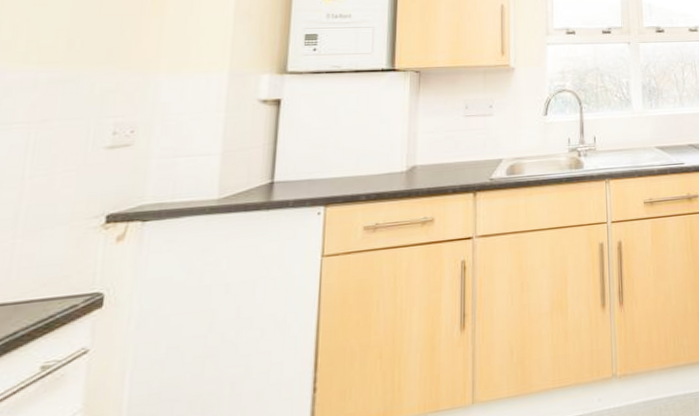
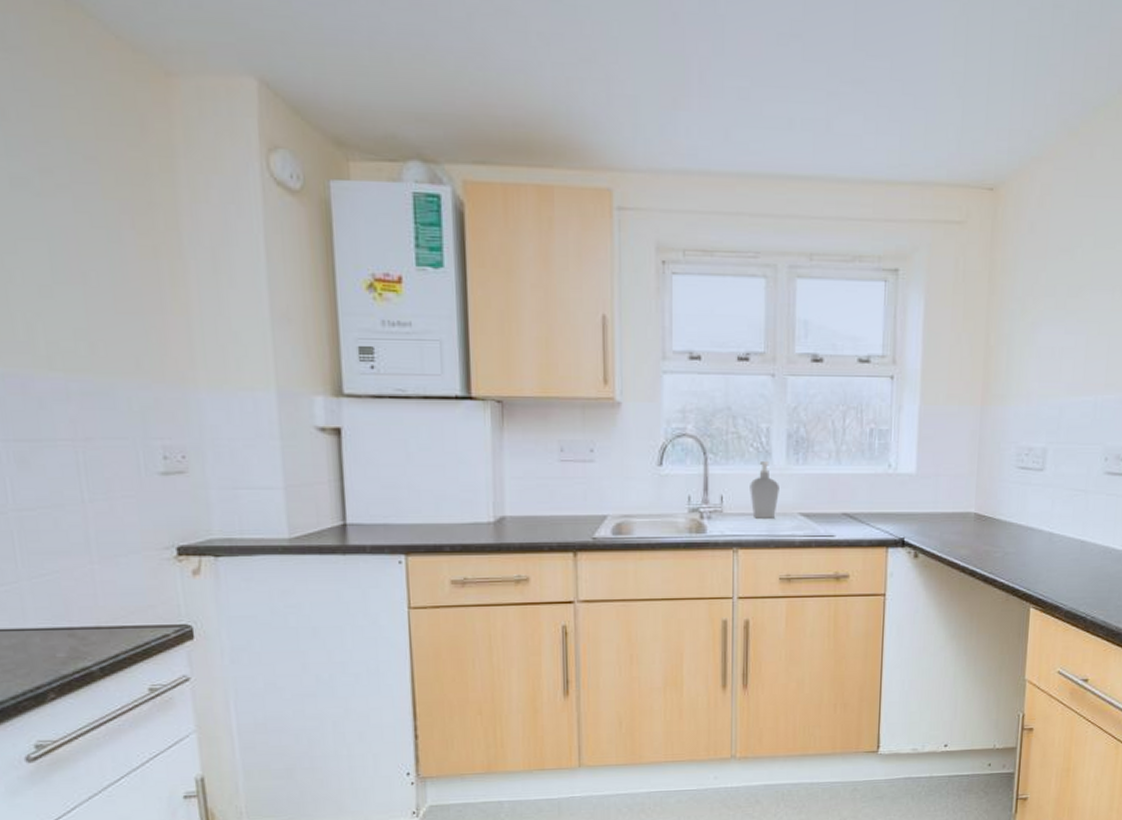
soap bottle: none [616,106,639,153] -> present [750,460,779,518]

